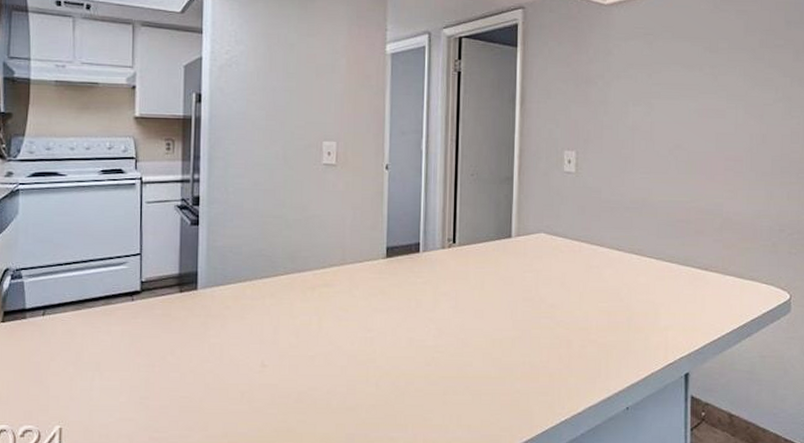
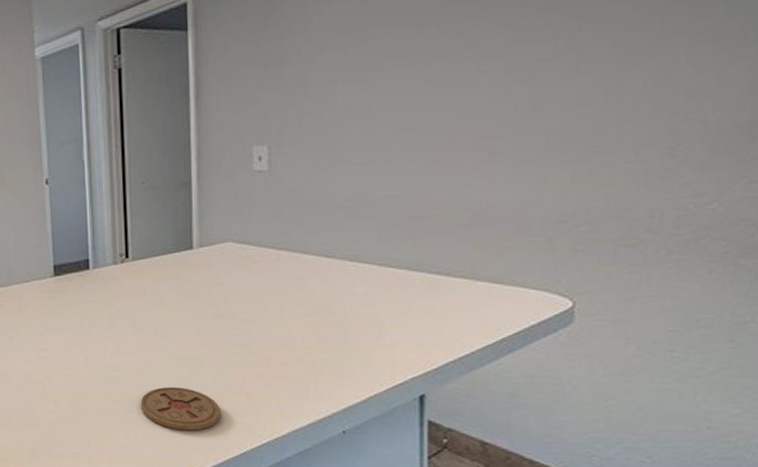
coaster: none [456,367,528,411] -> present [140,386,222,431]

